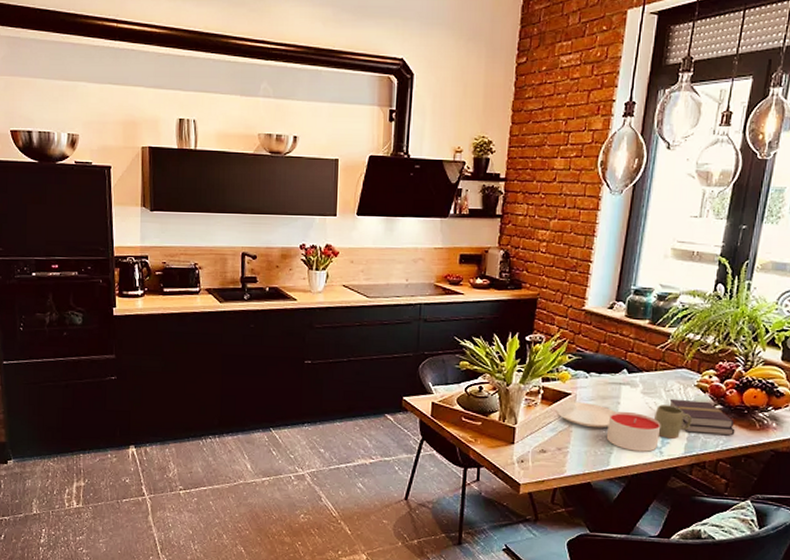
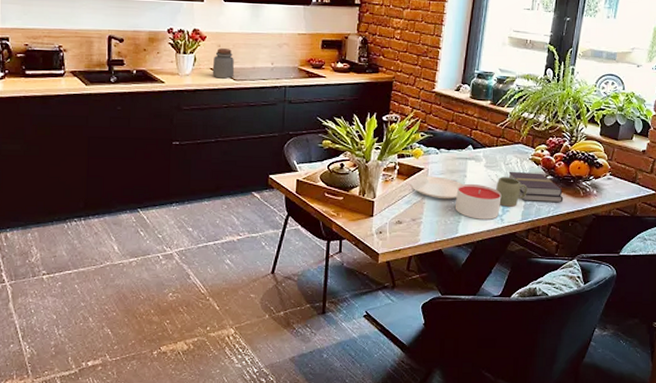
jar: none [344,264,368,296] -> present [212,48,235,79]

